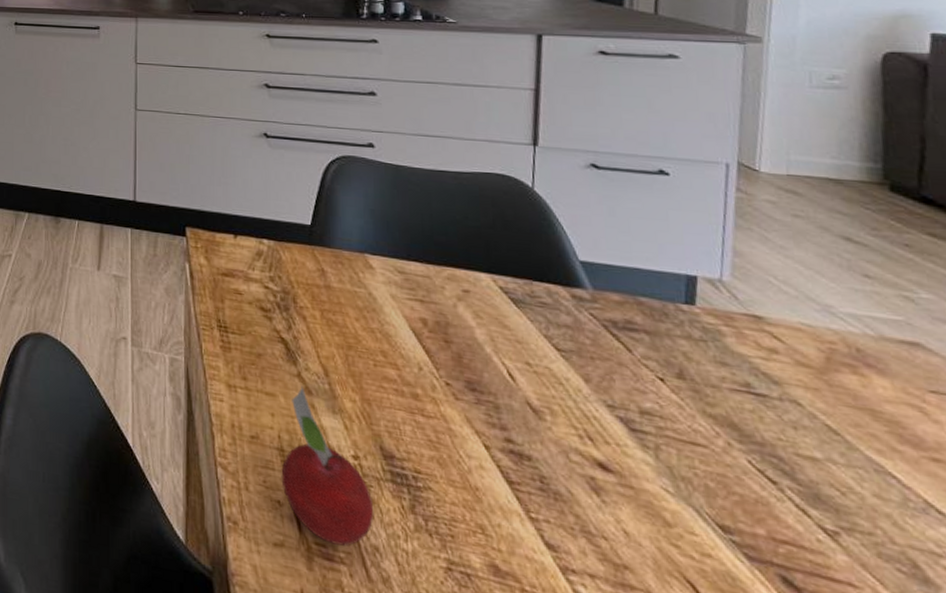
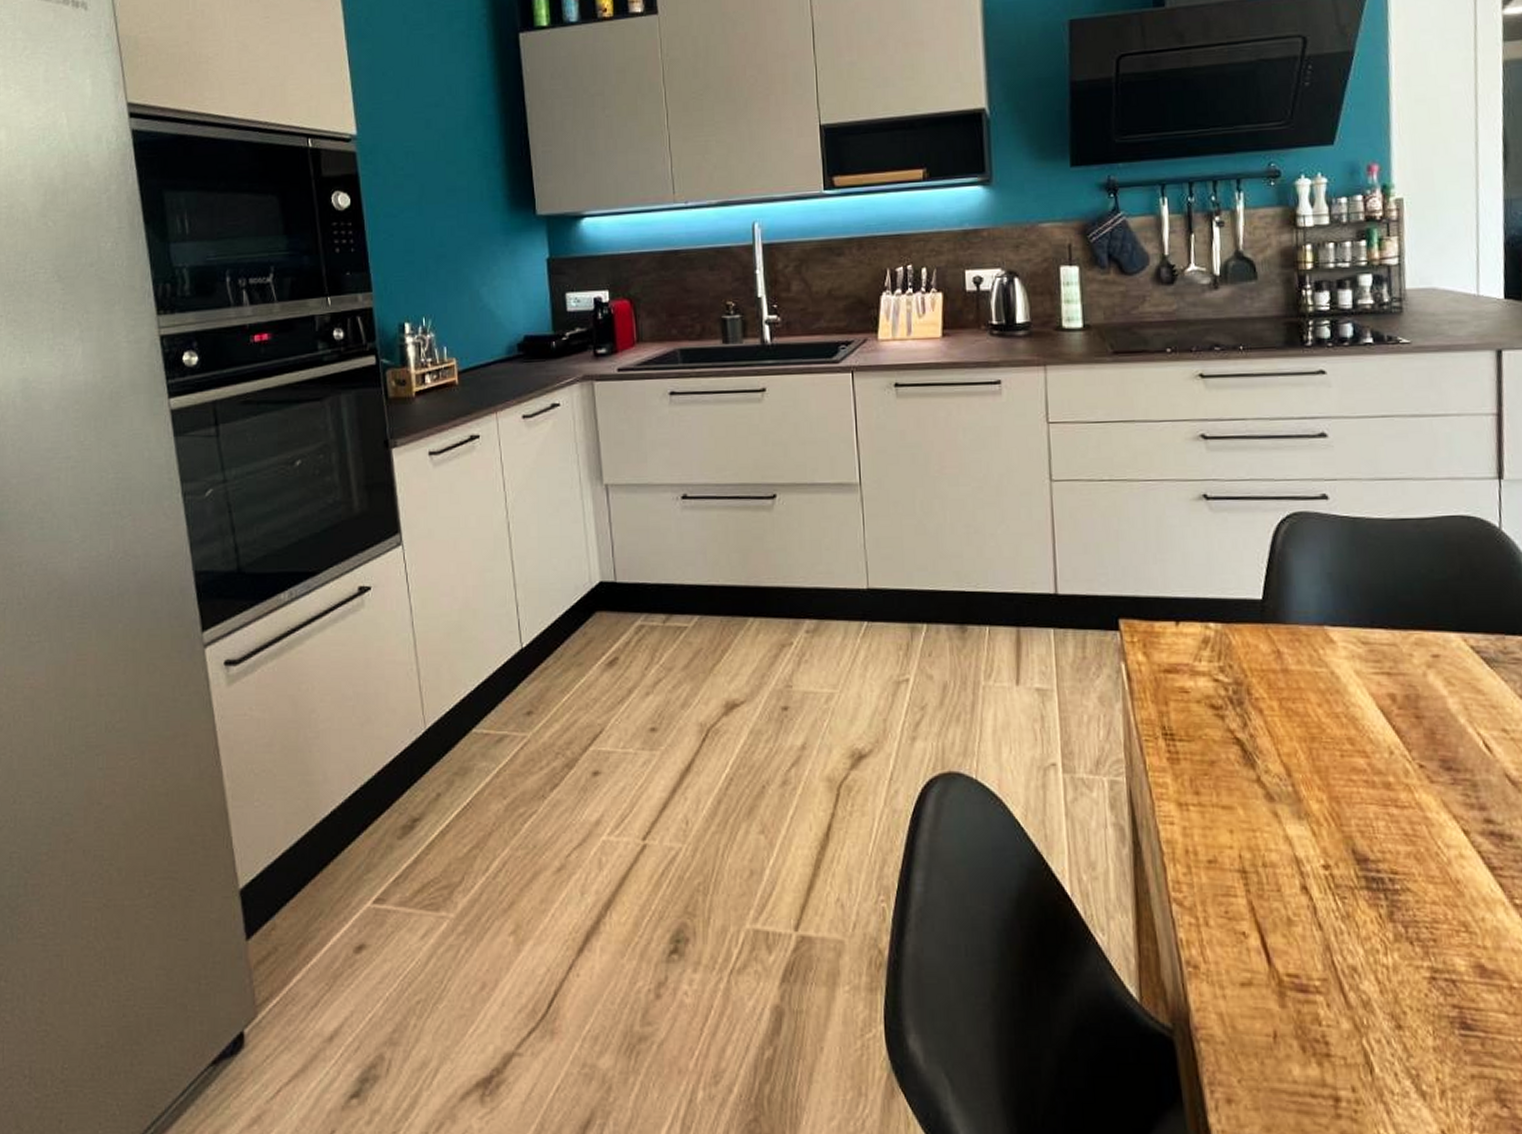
fruit: present [281,385,374,546] -> none [1244,792,1350,972]

